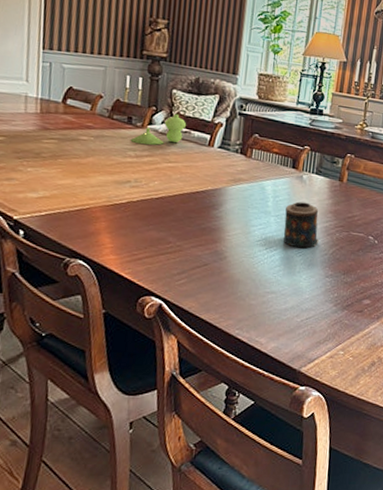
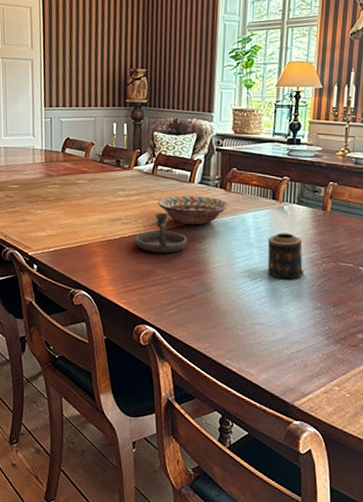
vase: present [130,113,186,145] -> none [119,154,167,185]
candlestick: none [144,176,203,220] -> present [134,212,187,254]
decorative bowl: none [172,159,249,191] -> present [157,195,229,225]

